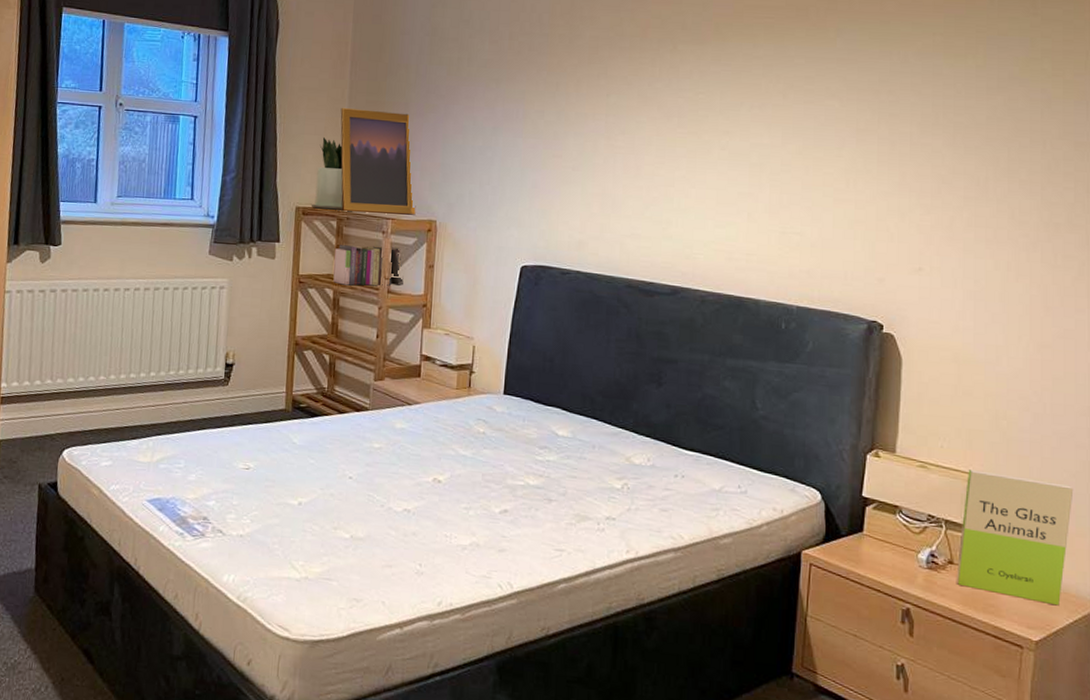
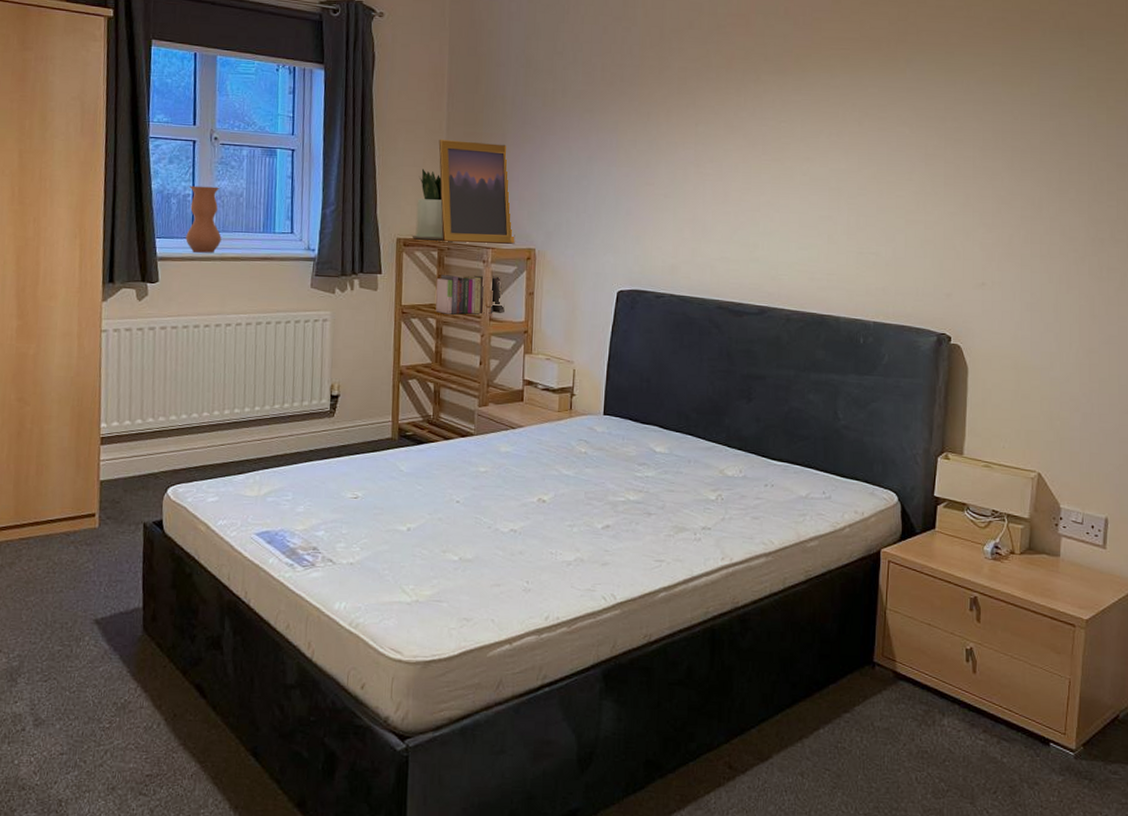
vase: none [88,150,123,218] -> present [186,185,222,254]
book: present [956,469,1074,606] -> none [1017,467,1118,587]

